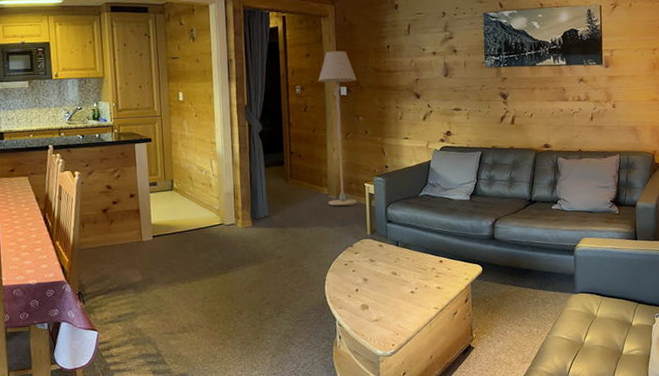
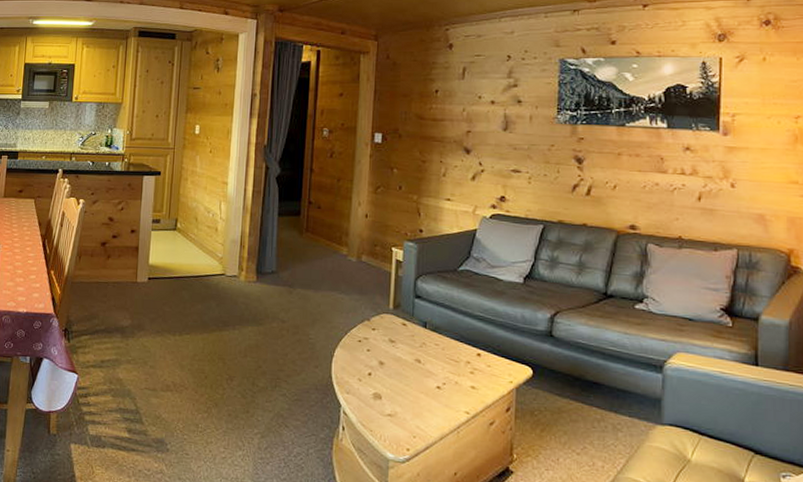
floor lamp: present [317,50,358,206] -> none [346,92,395,272]

